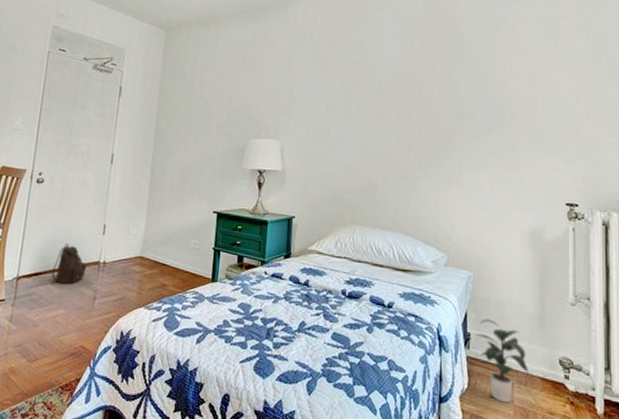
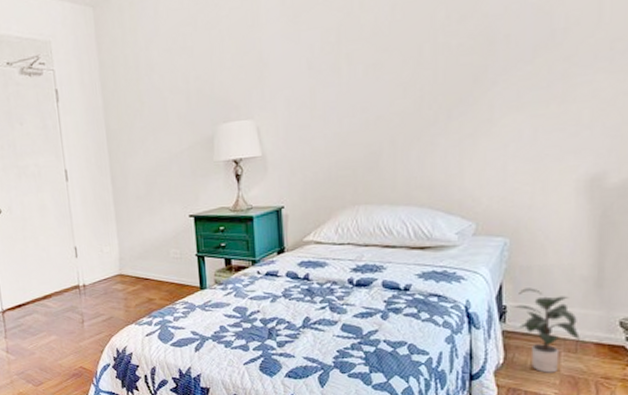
backpack: present [52,243,87,285] -> none [34,271,68,313]

